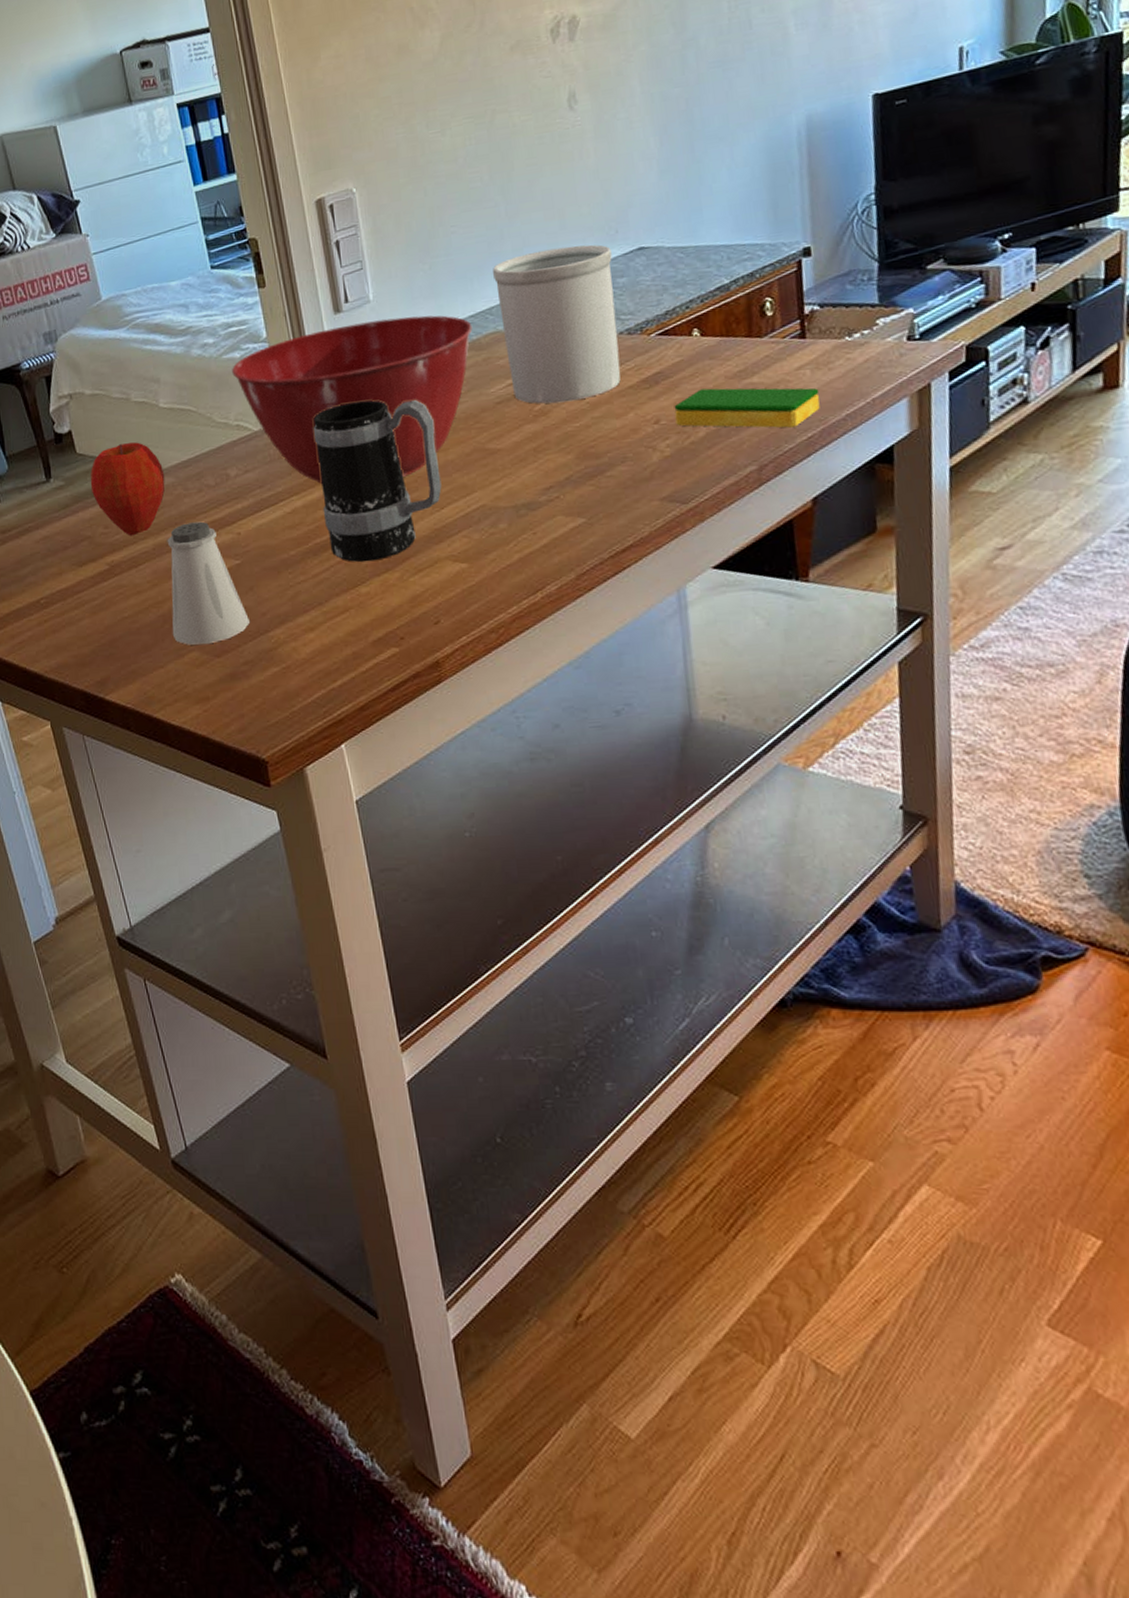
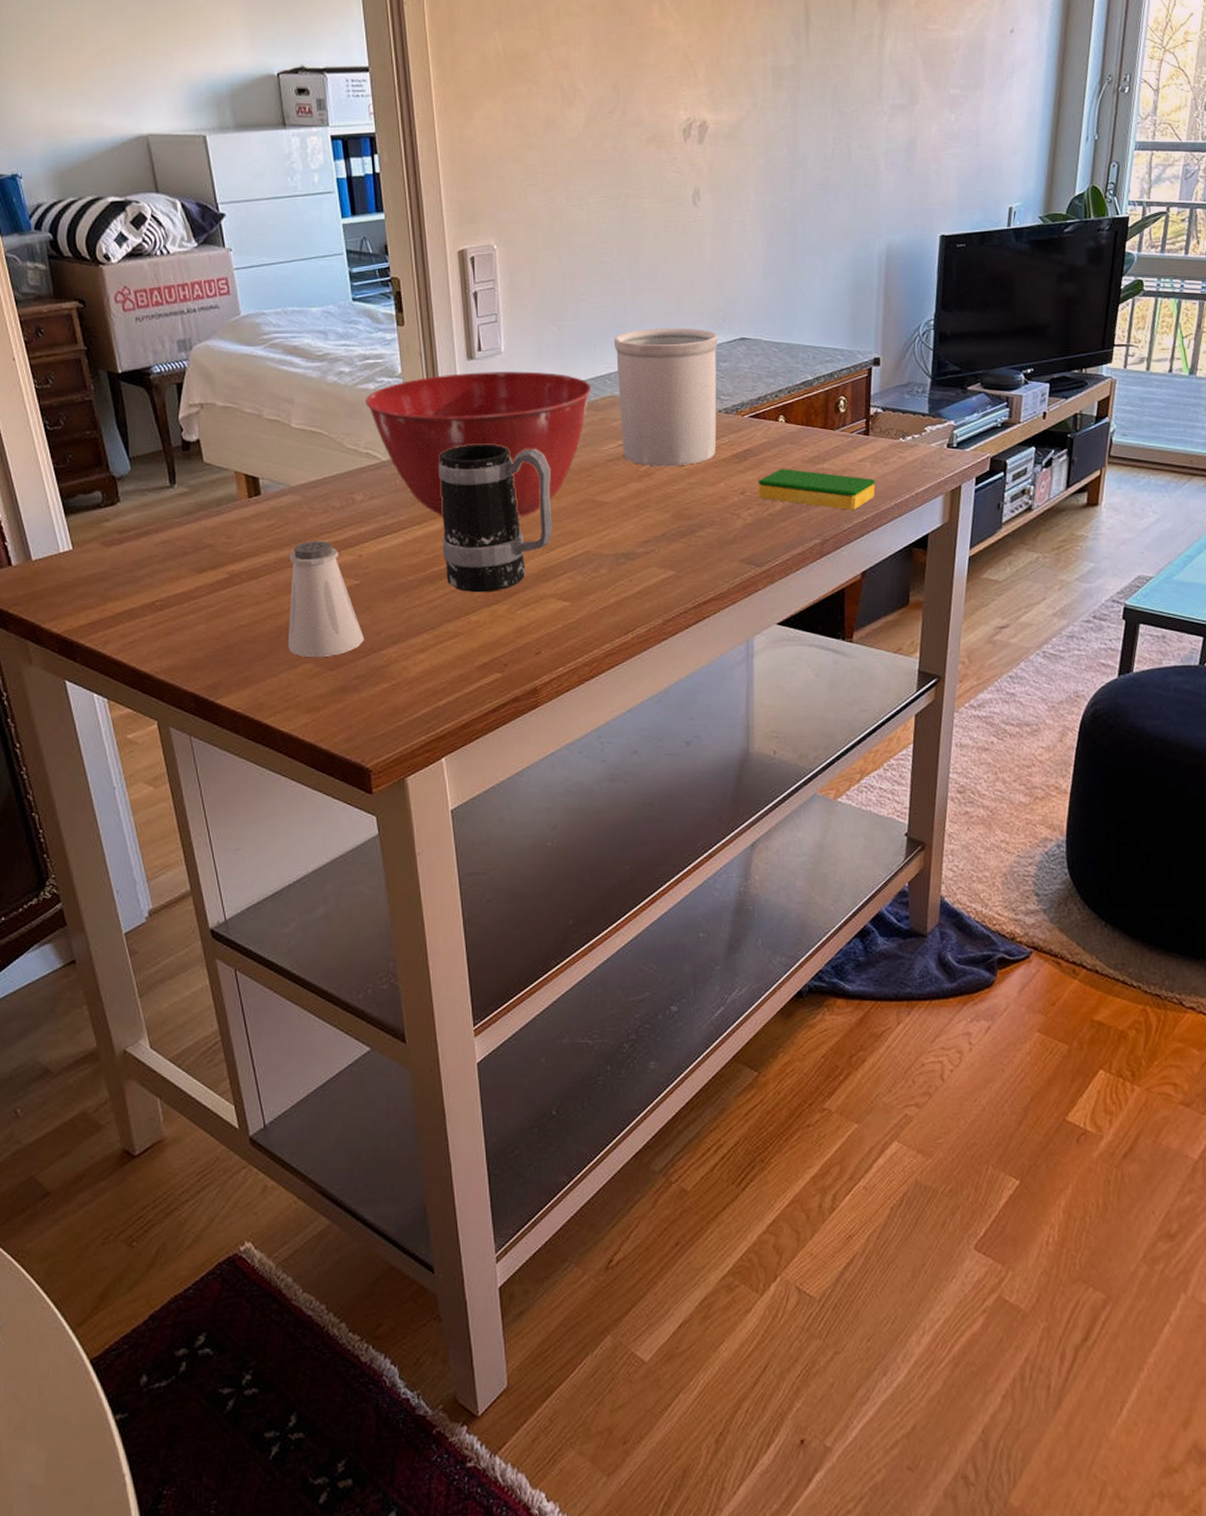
apple: present [90,442,165,536] -> none [215,458,291,548]

